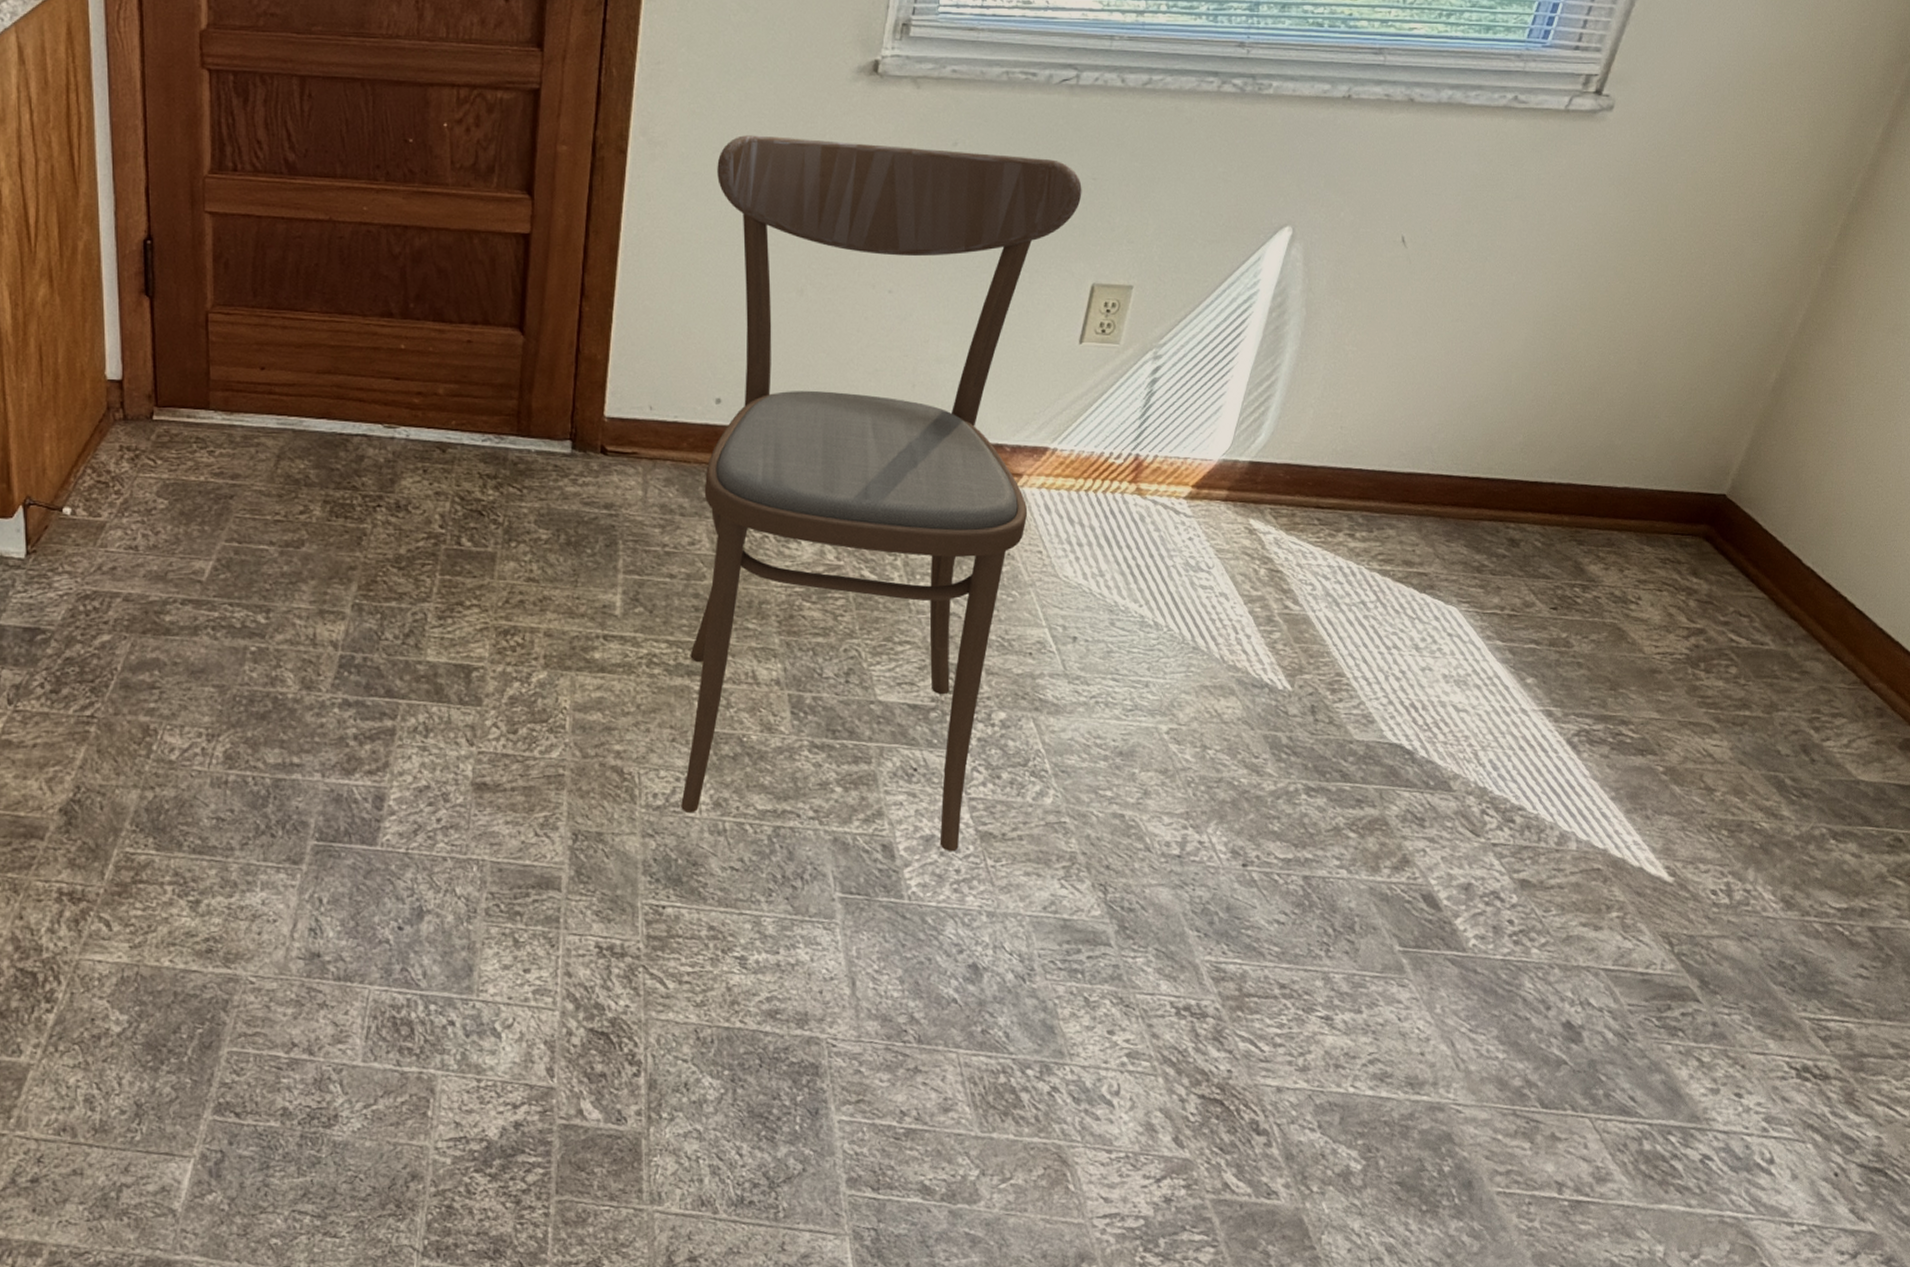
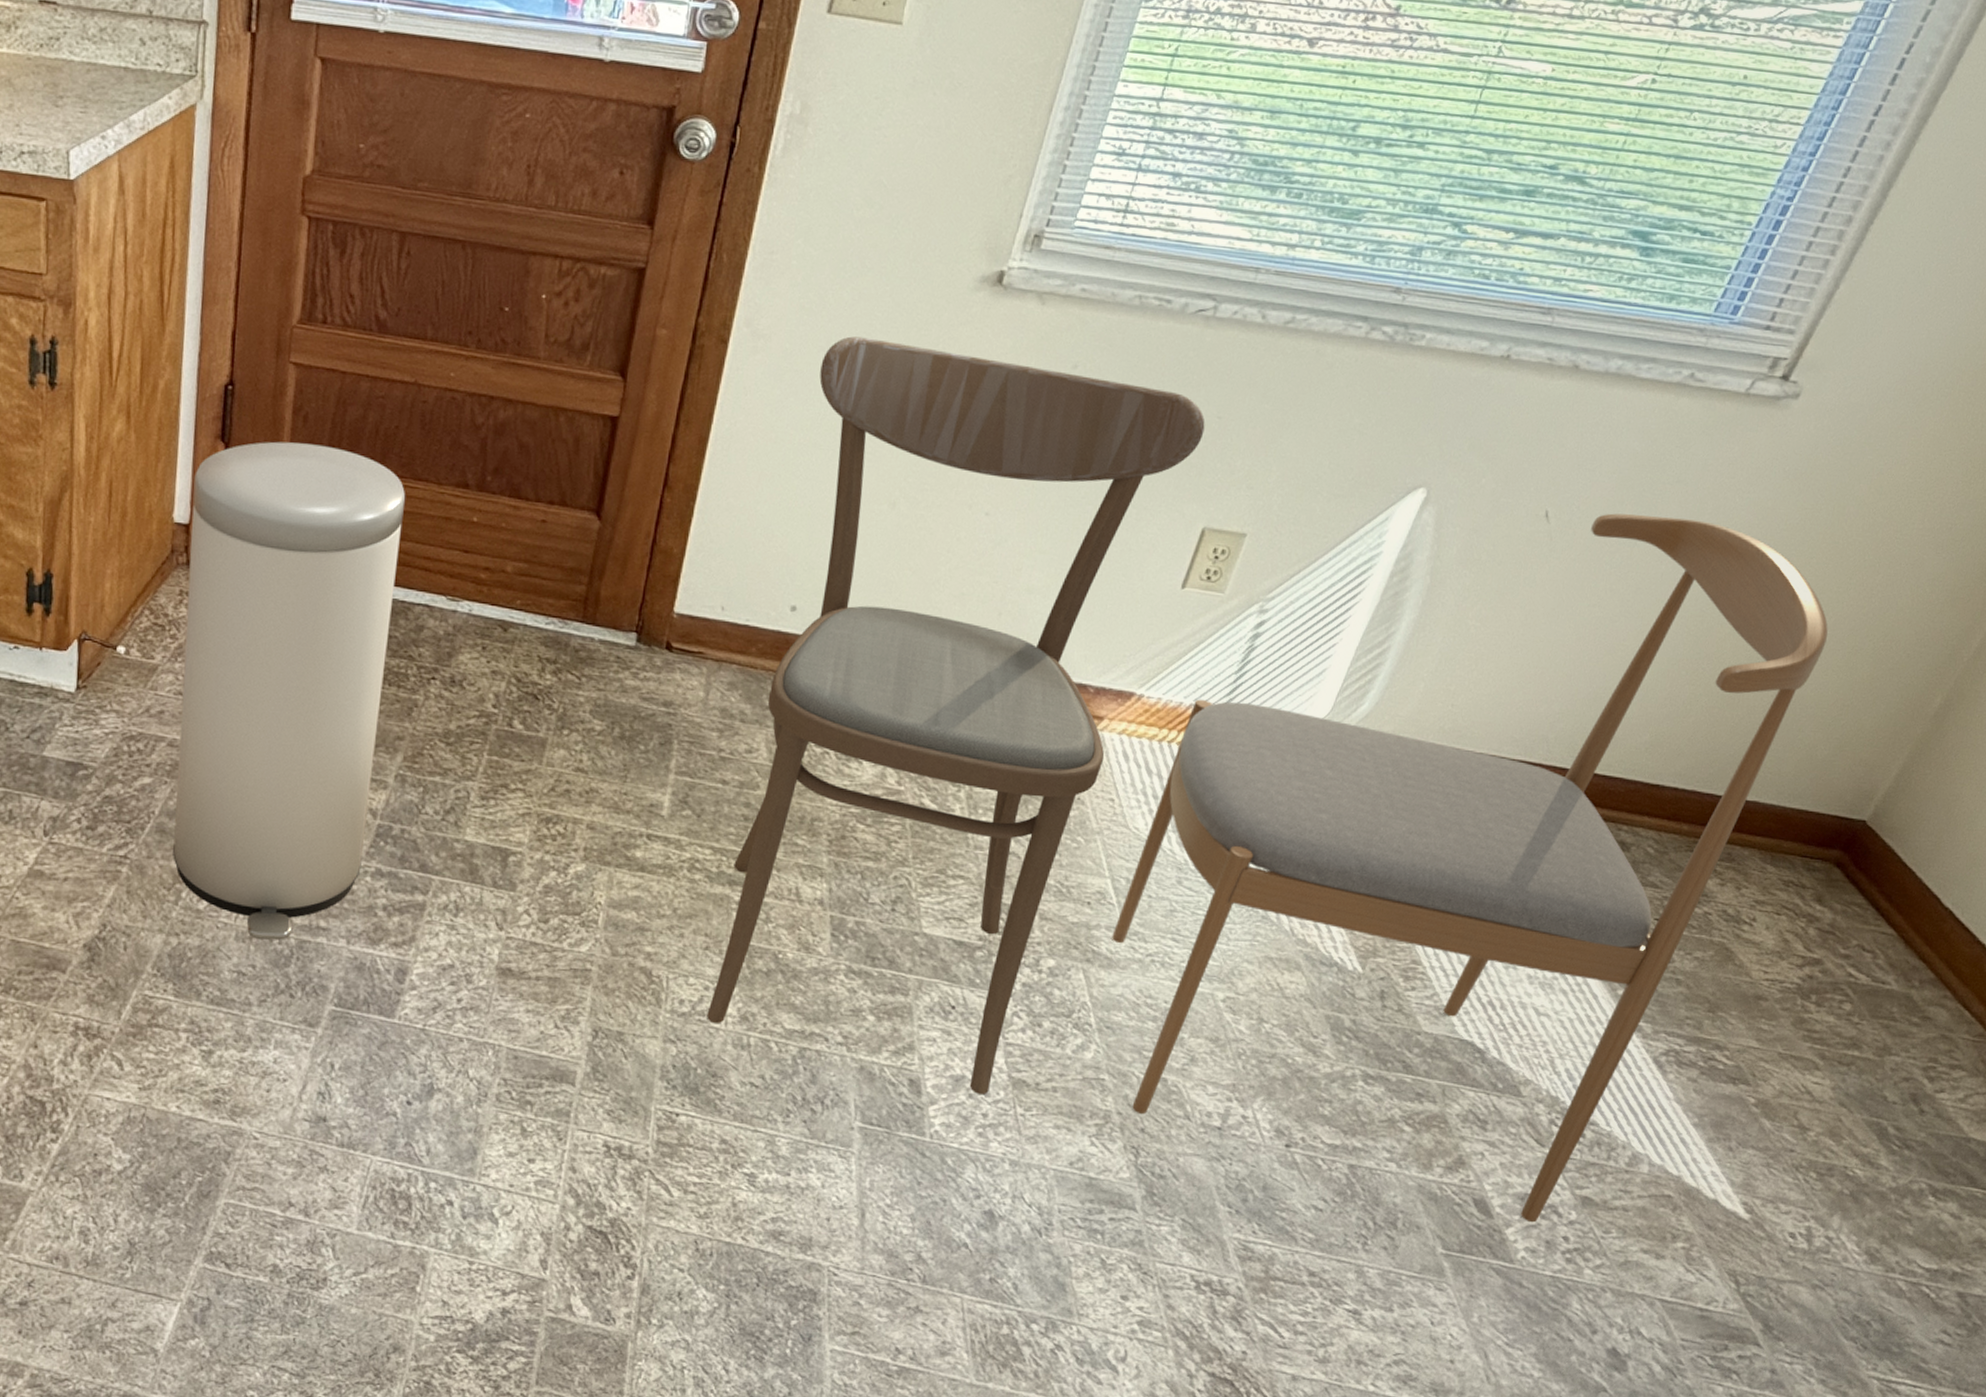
pedal bin: none [122,289,333,783] -> present [173,441,406,940]
dining chair: none [1056,231,1668,911] -> present [1112,513,1828,1223]

